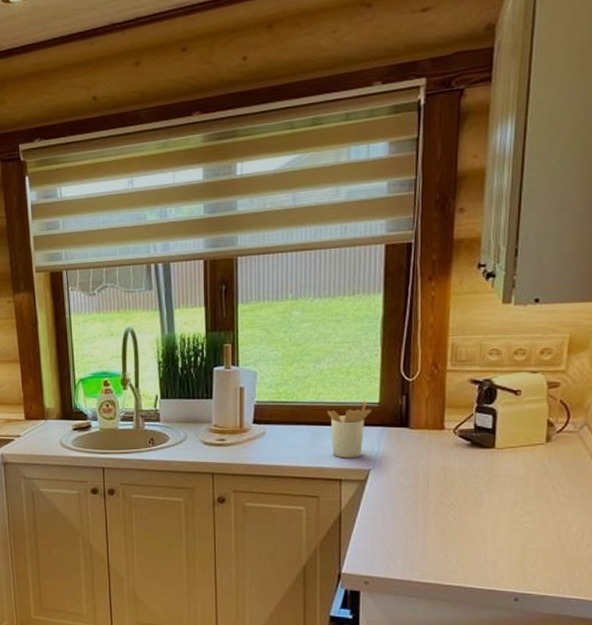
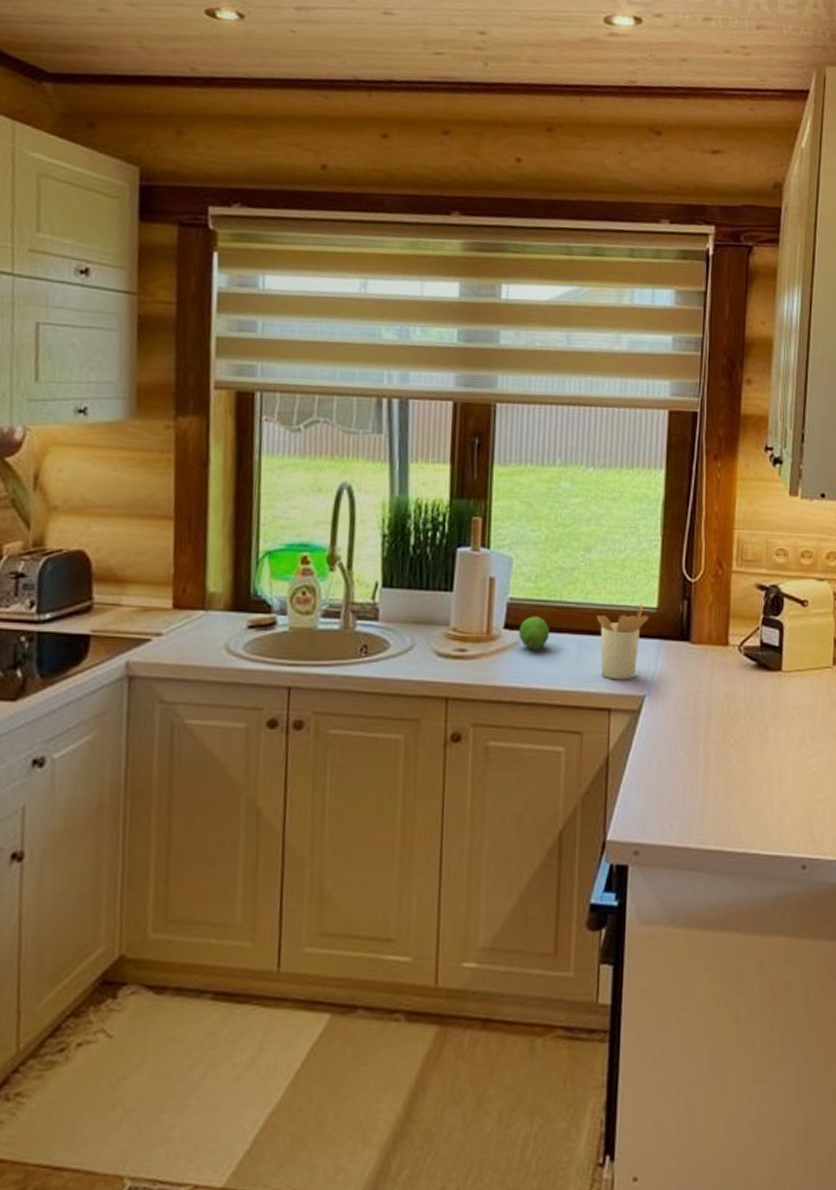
fruit: none [265,413,290,438] -> present [519,616,550,650]

